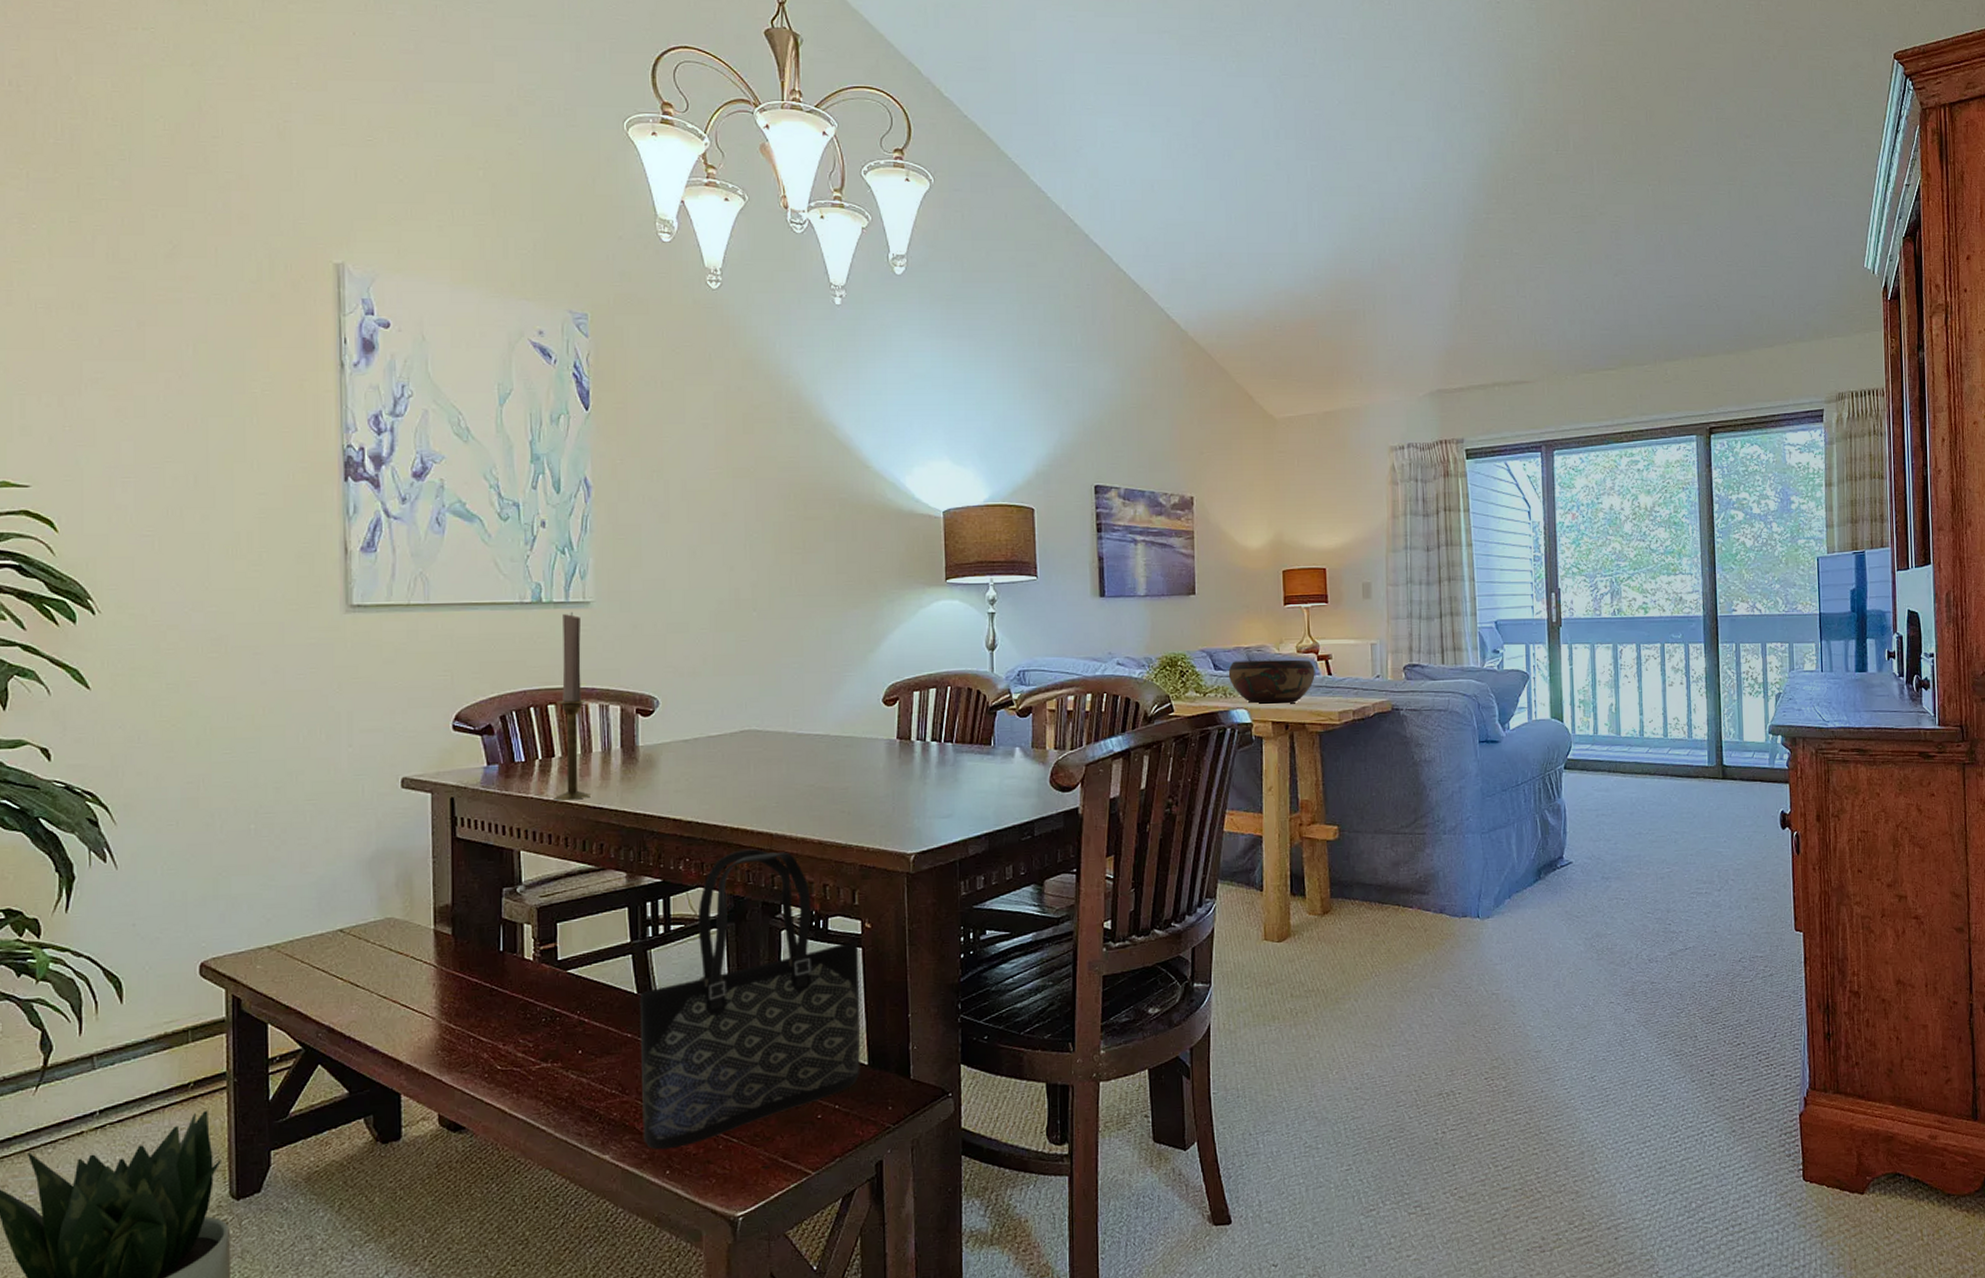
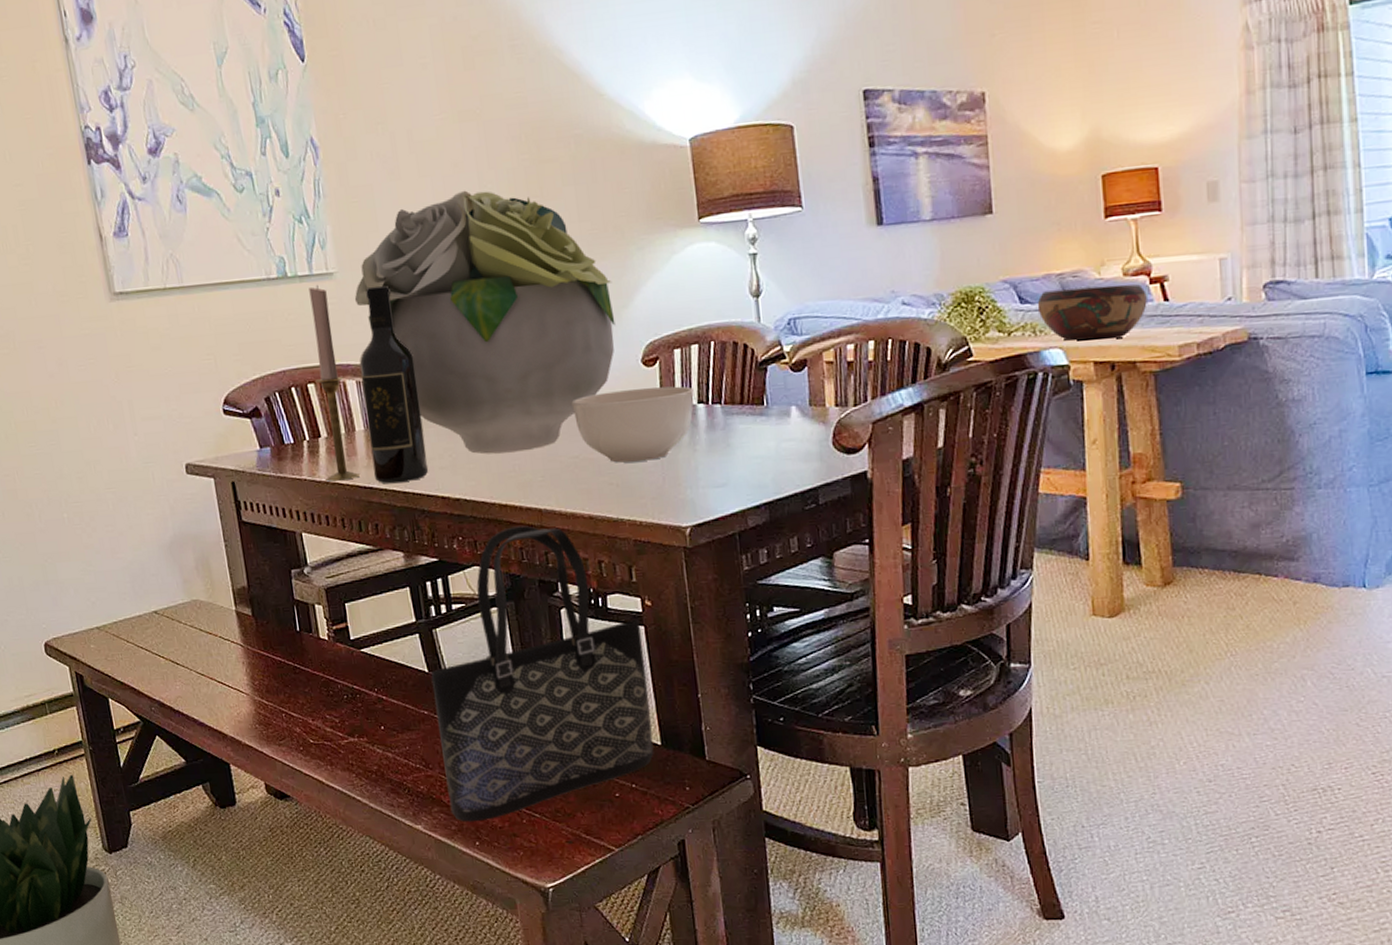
wine bottle: none [605,617,663,805] -> present [359,286,429,484]
flower arrangement: none [608,537,862,780] -> present [354,190,616,454]
bowl: none [812,724,928,792] -> present [571,386,694,463]

